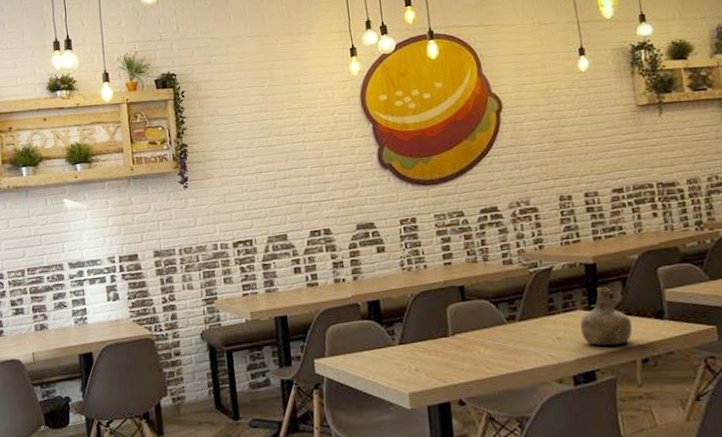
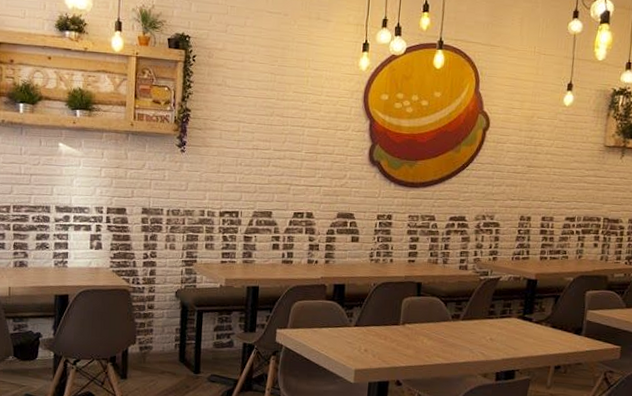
bottle: present [580,286,632,346] -> none [511,300,554,352]

